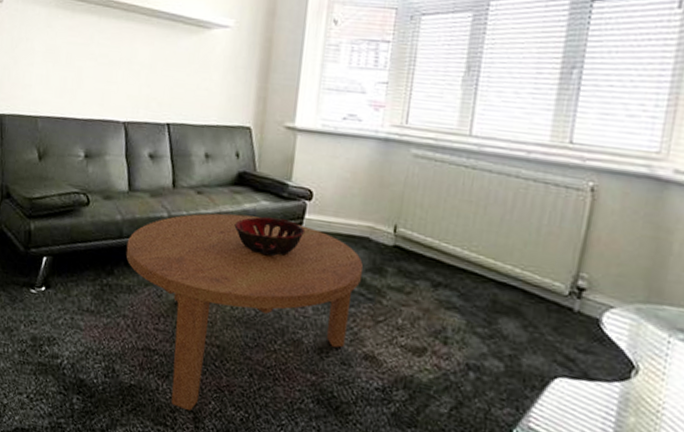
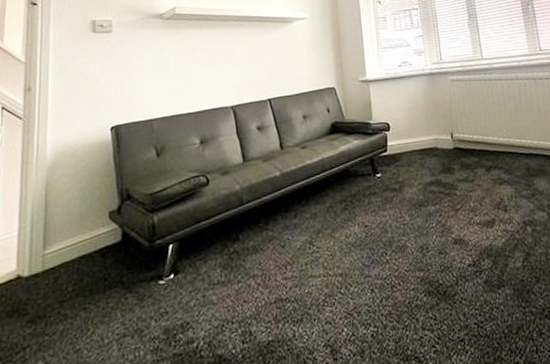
coffee table: present [125,213,363,411] -> none [247,151,438,347]
decorative bowl: present [234,216,306,257] -> none [336,150,391,184]

